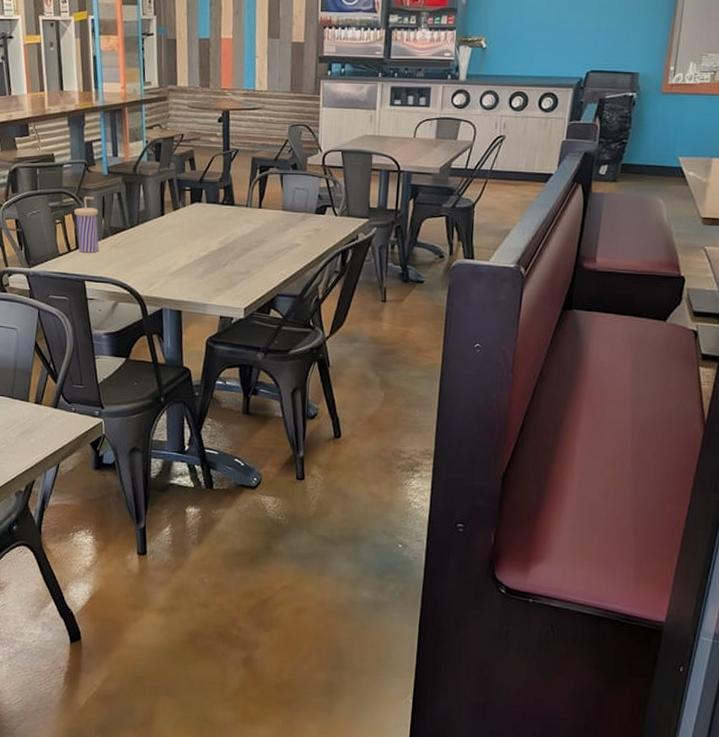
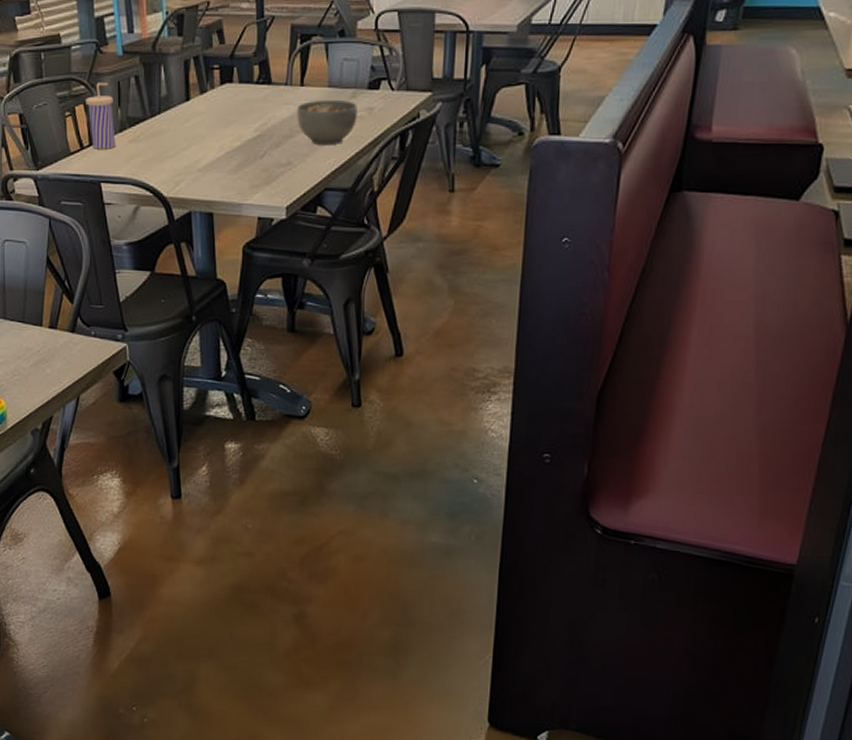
soup bowl: none [254,220,306,258] -> present [296,99,357,145]

